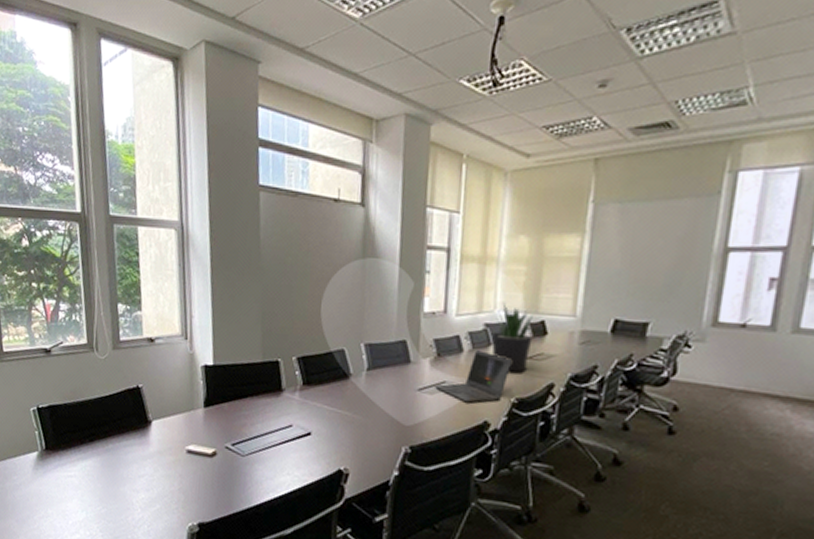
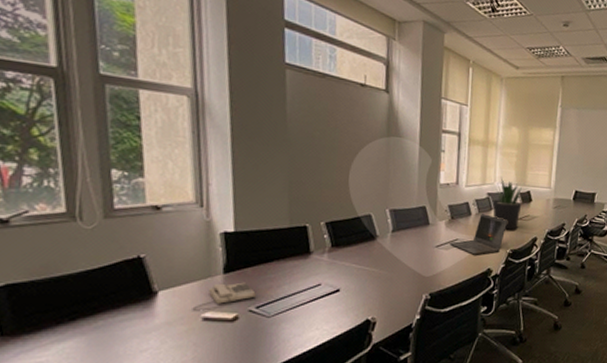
telephone: none [178,416,232,444] -> present [192,282,256,311]

